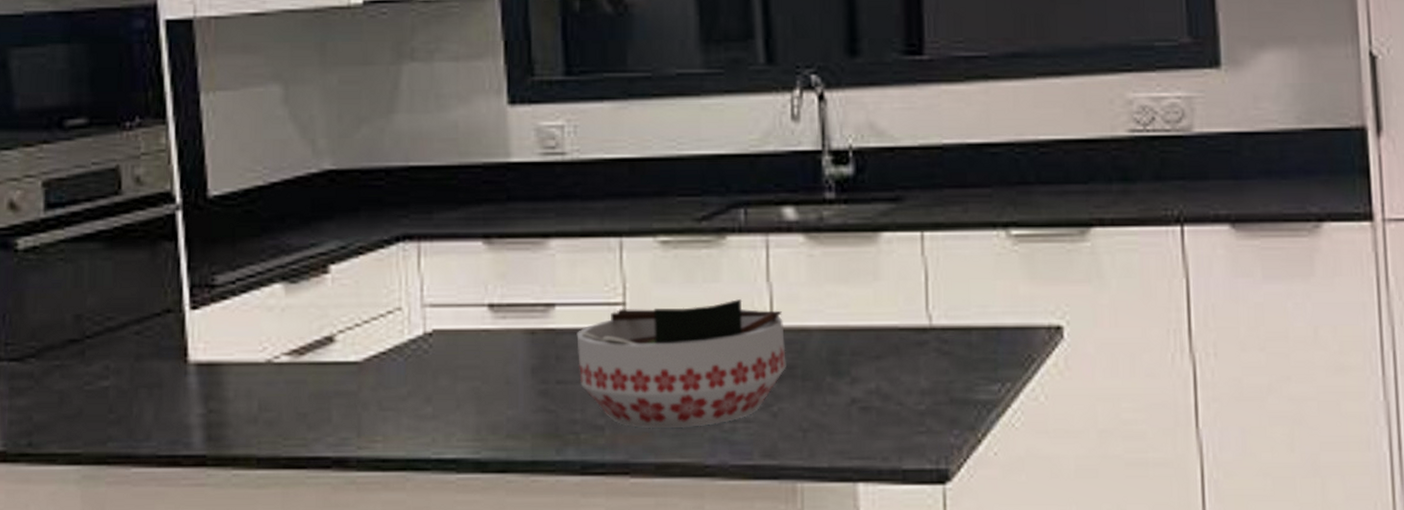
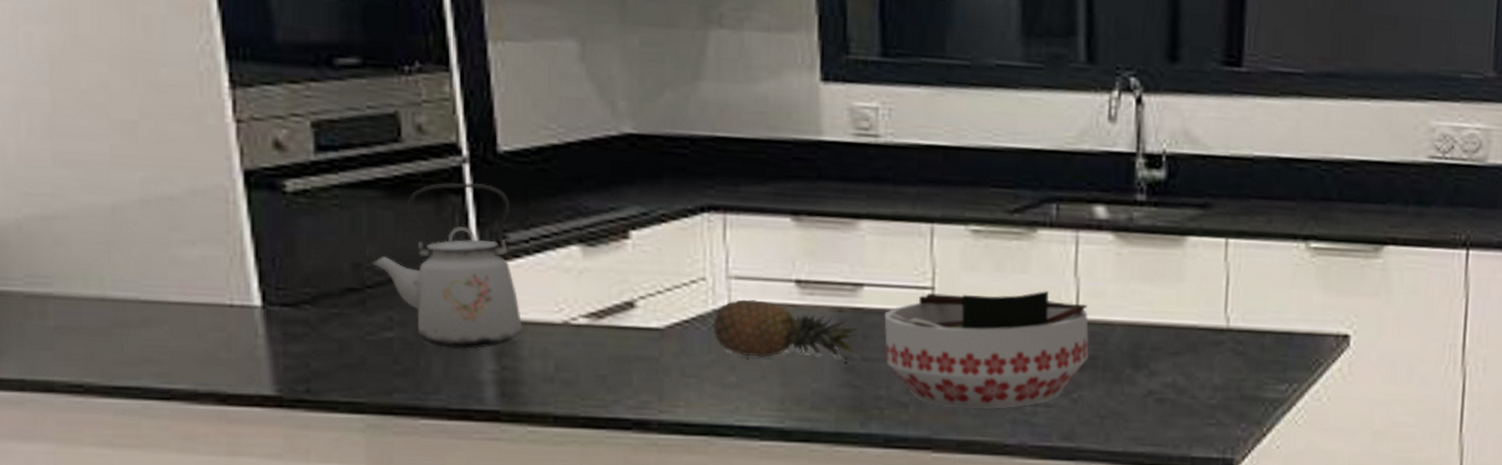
kettle: none [90,228,229,394] -> present [370,182,523,349]
fruit: none [408,326,553,386] -> present [712,298,859,362]

